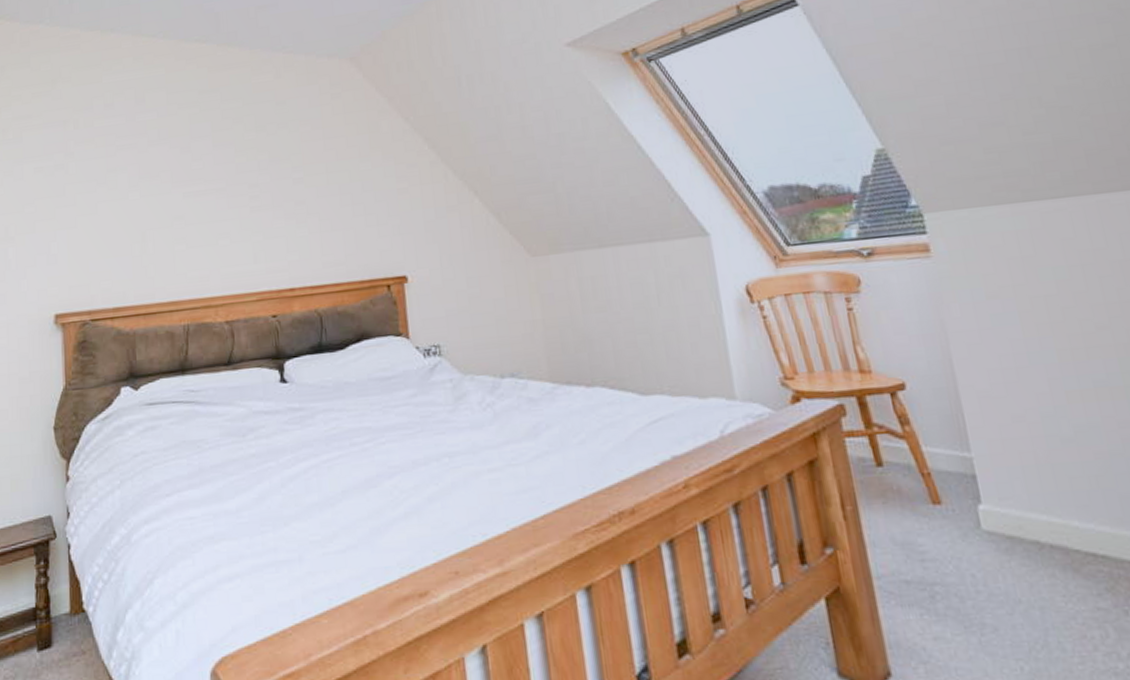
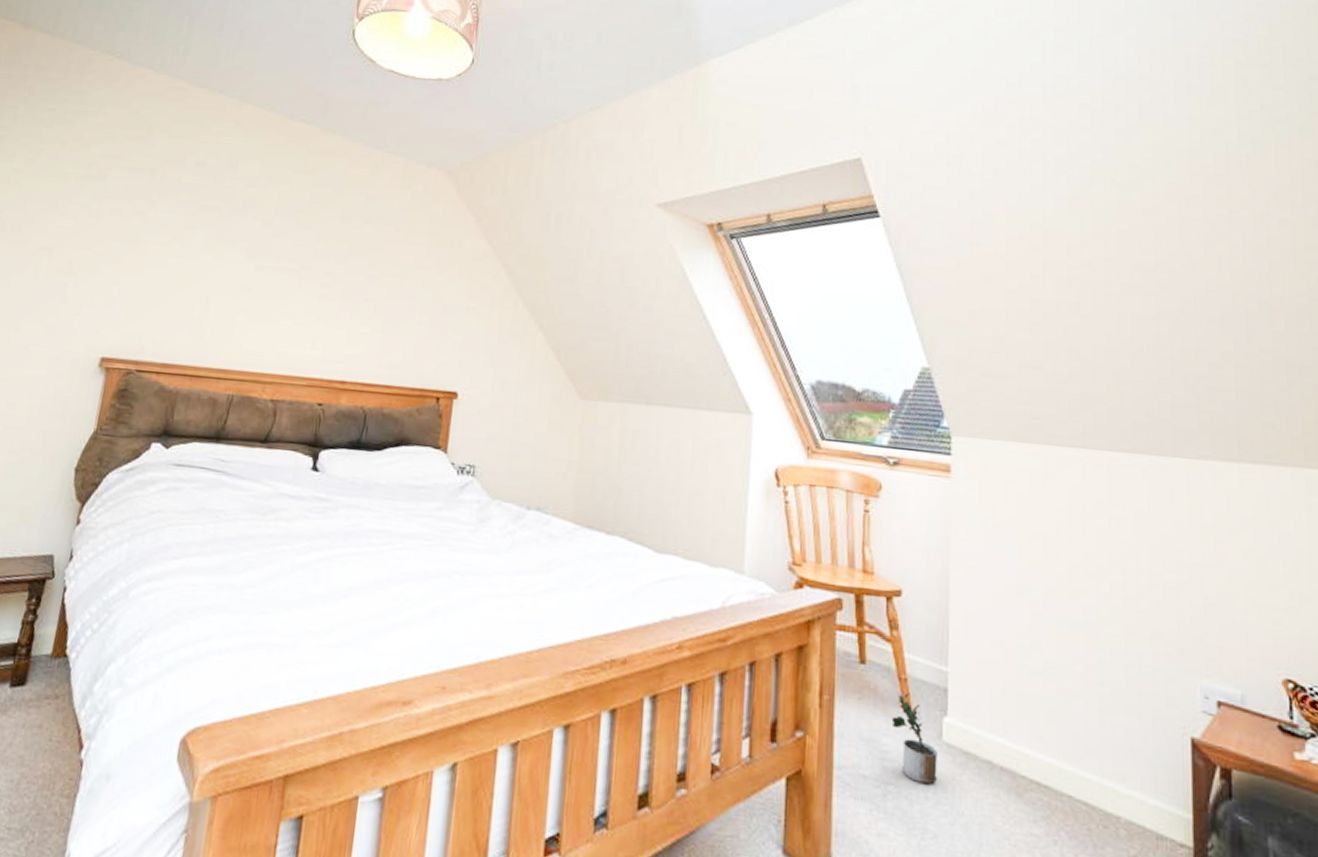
potted plant: none [922,486,985,578] -> present [891,692,937,785]

